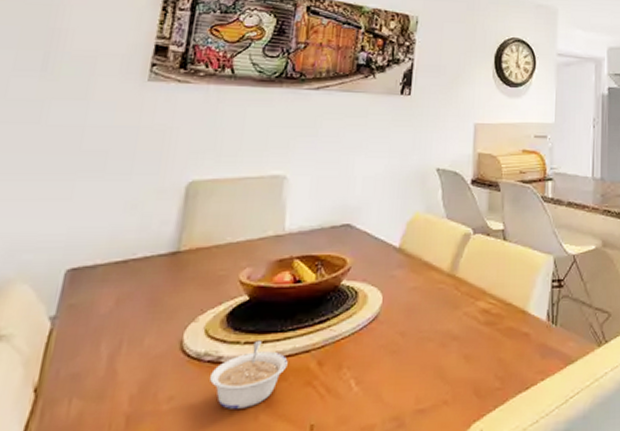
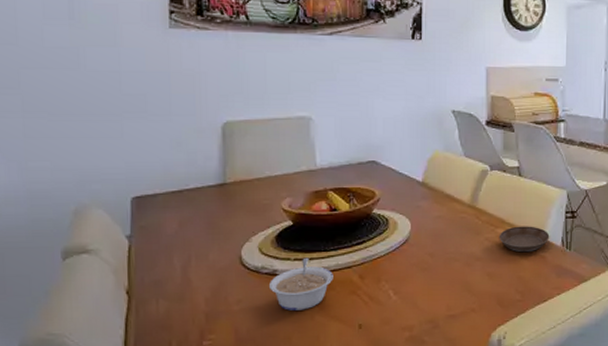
saucer: none [478,297,535,330] -> present [499,226,550,253]

